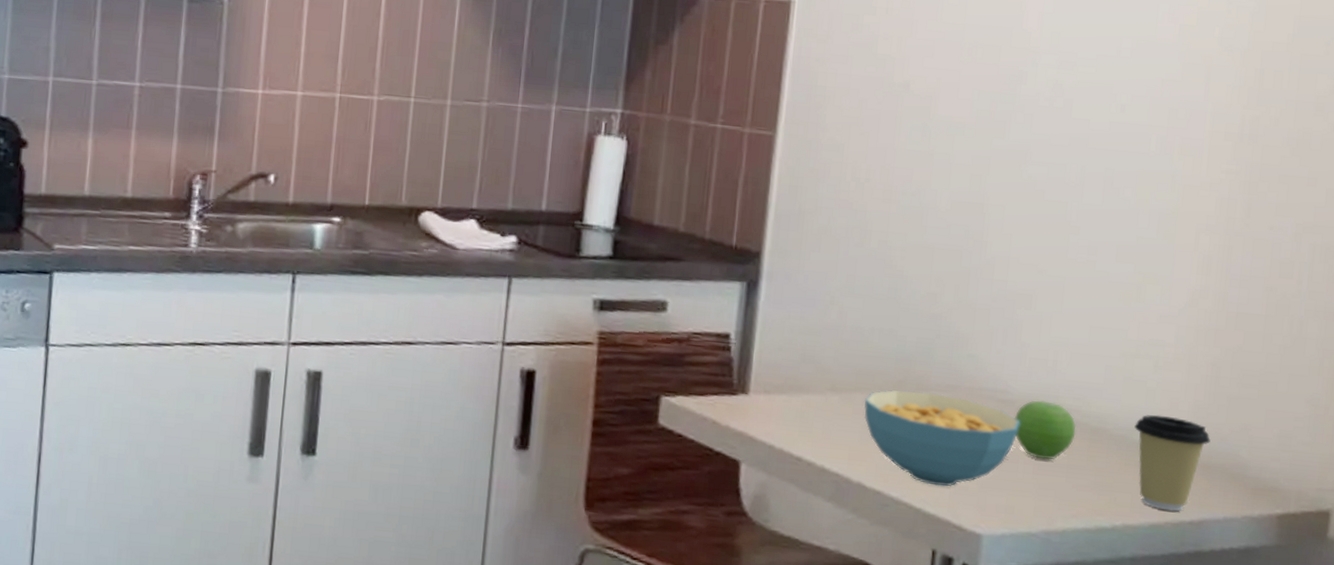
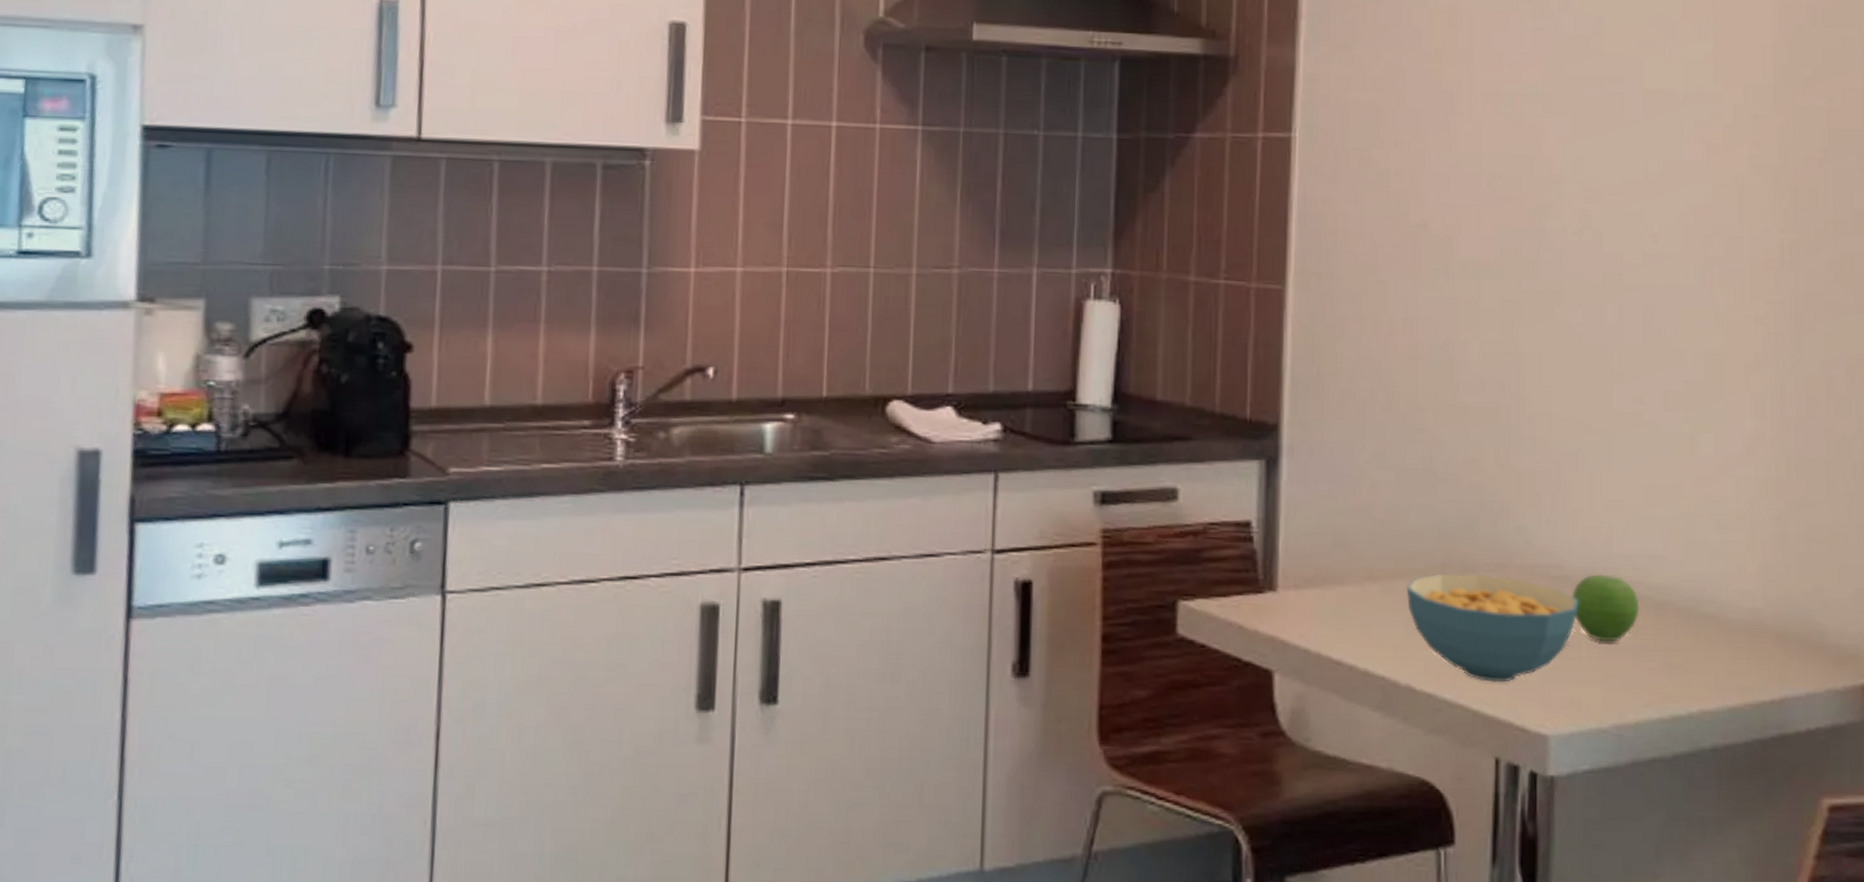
coffee cup: present [1134,414,1211,512] -> none [1701,581,1783,691]

